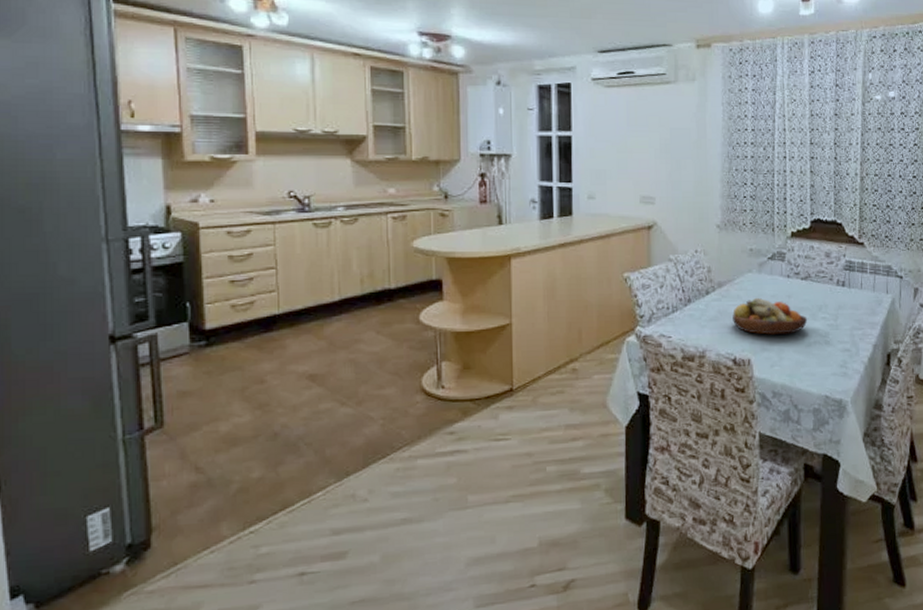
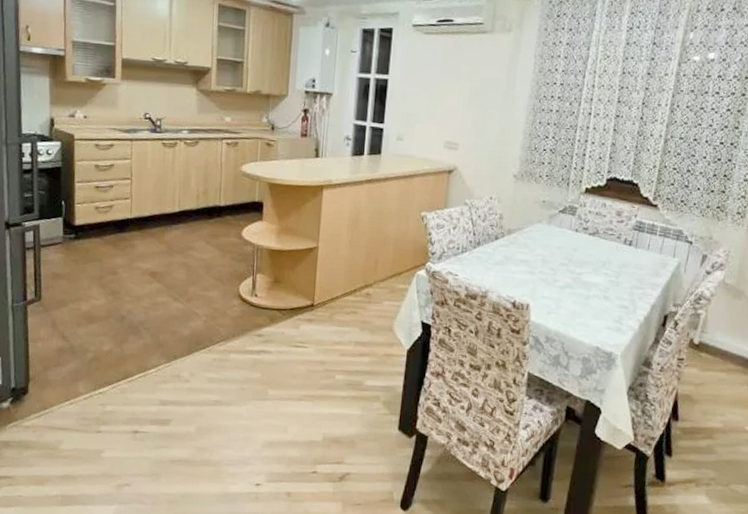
fruit bowl: present [732,297,808,335] -> none [517,247,590,285]

